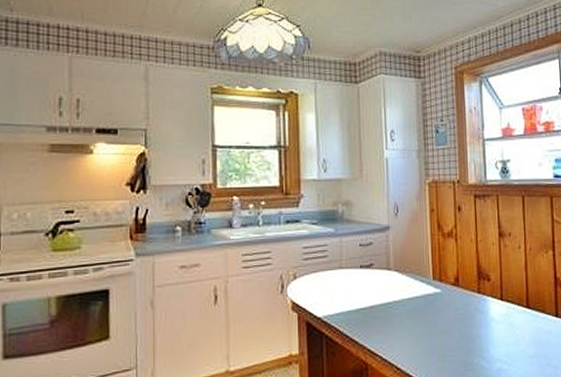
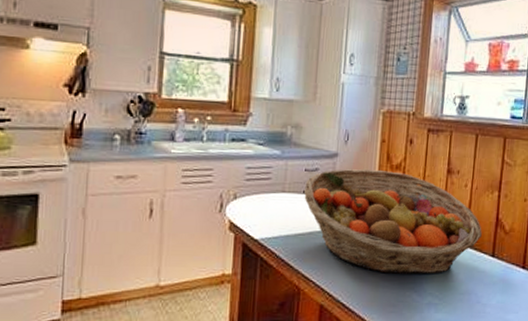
fruit basket: none [361,239,542,342] -> present [304,168,482,274]

